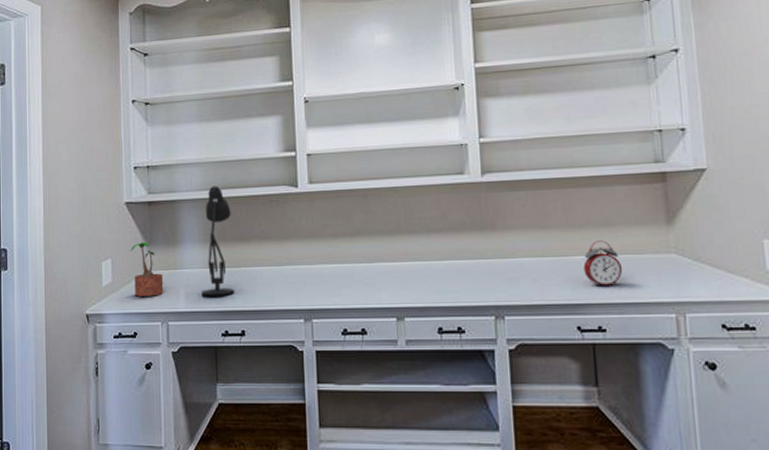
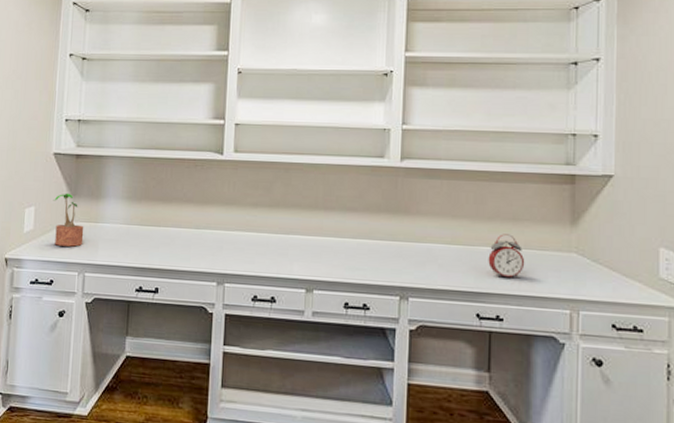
desk lamp: present [201,186,234,296] -> none [119,145,156,253]

